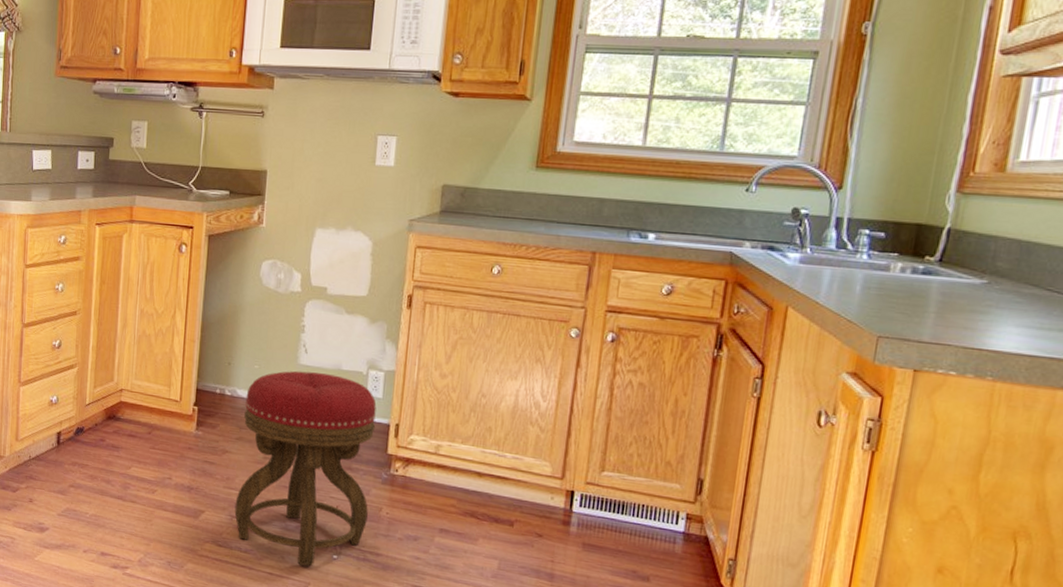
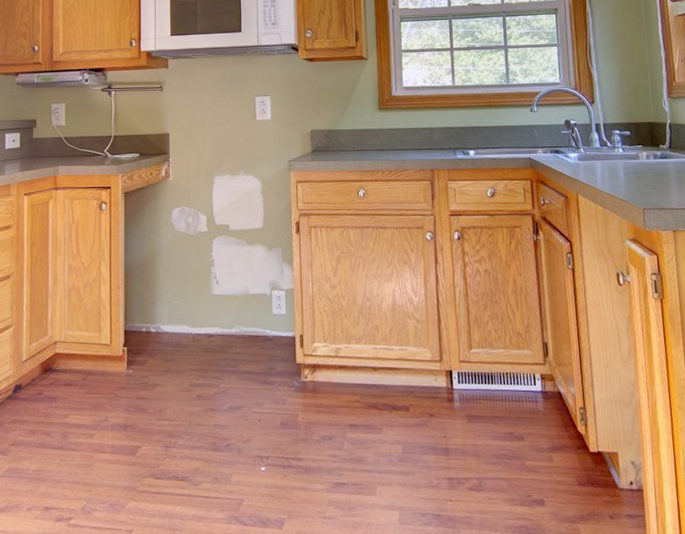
stool: present [234,370,377,567] -> none [168,300,287,483]

